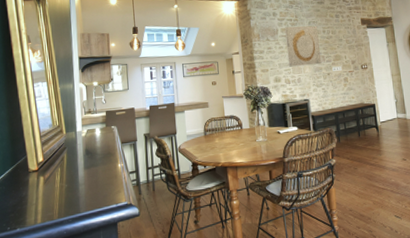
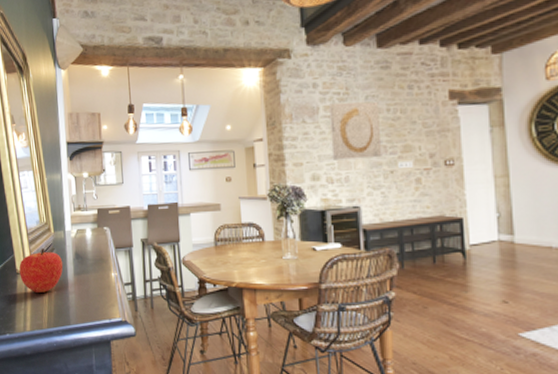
fruit: none [31,148,74,188] -> present [19,248,63,293]

